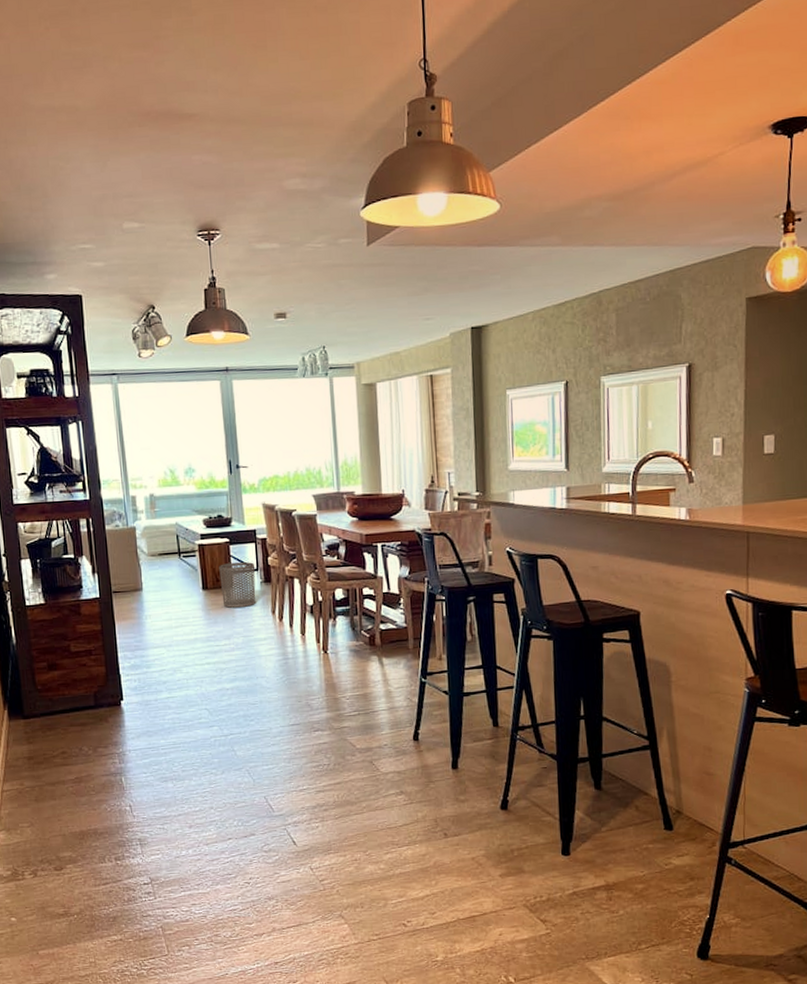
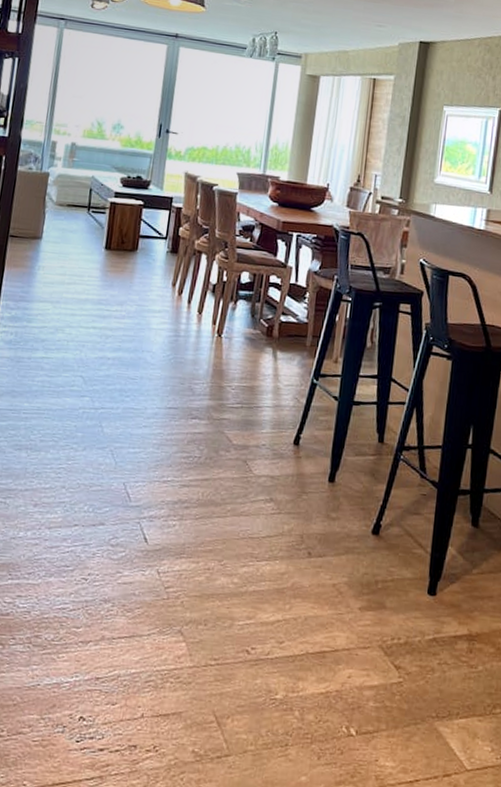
waste bin: present [219,562,256,608] -> none [123,226,164,275]

